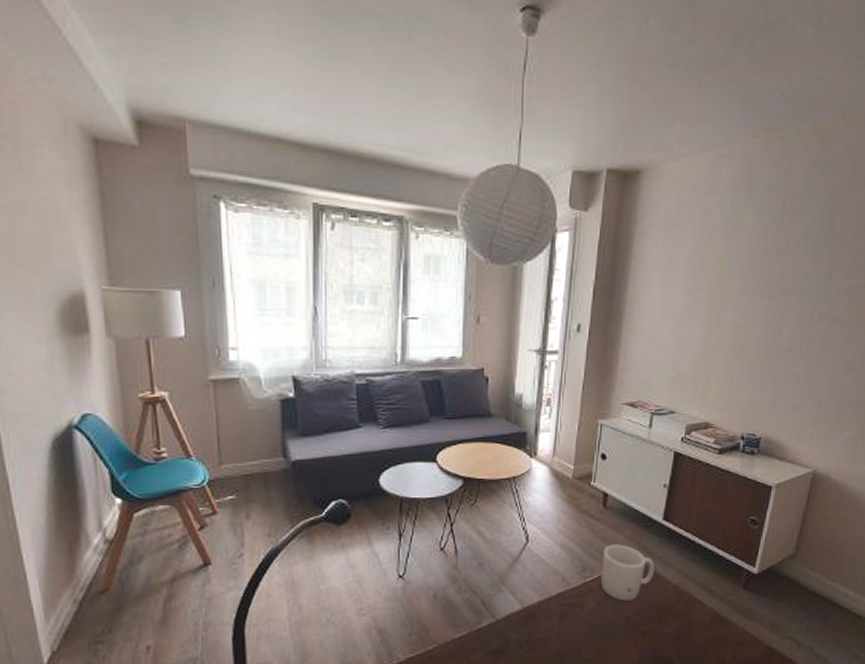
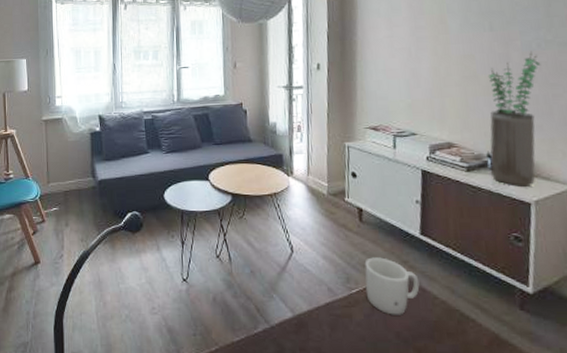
vase: none [740,325,810,470] -> present [487,51,541,187]

